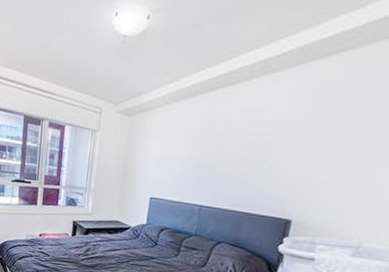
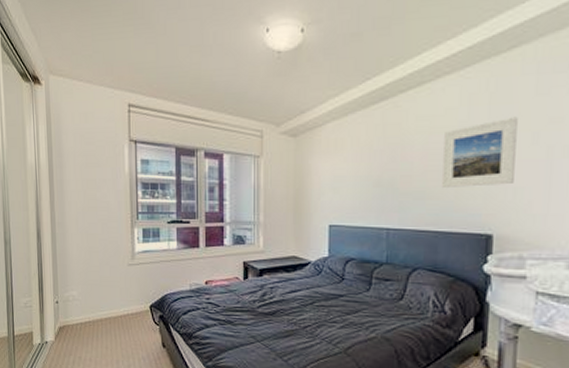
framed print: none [254,117,333,178] -> present [442,116,518,187]

